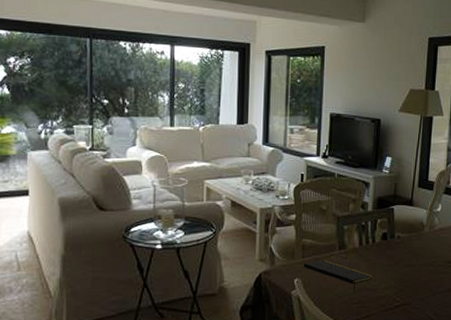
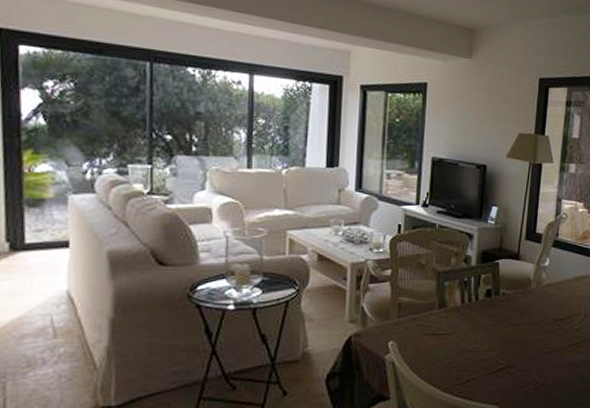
notepad: present [303,260,375,293] -> none [399,320,478,356]

